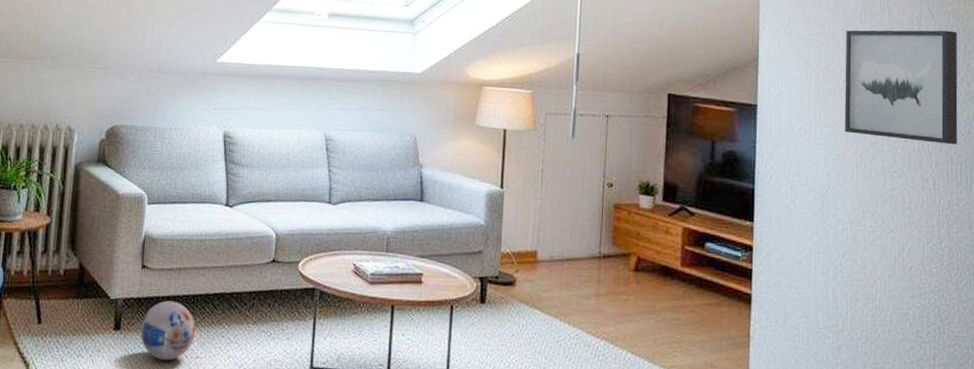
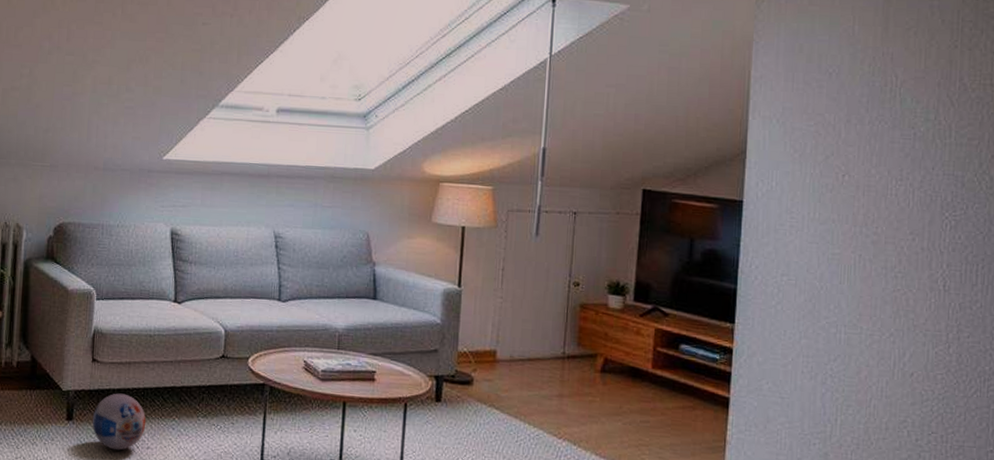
wall art: present [845,30,958,145] -> none [842,118,981,243]

